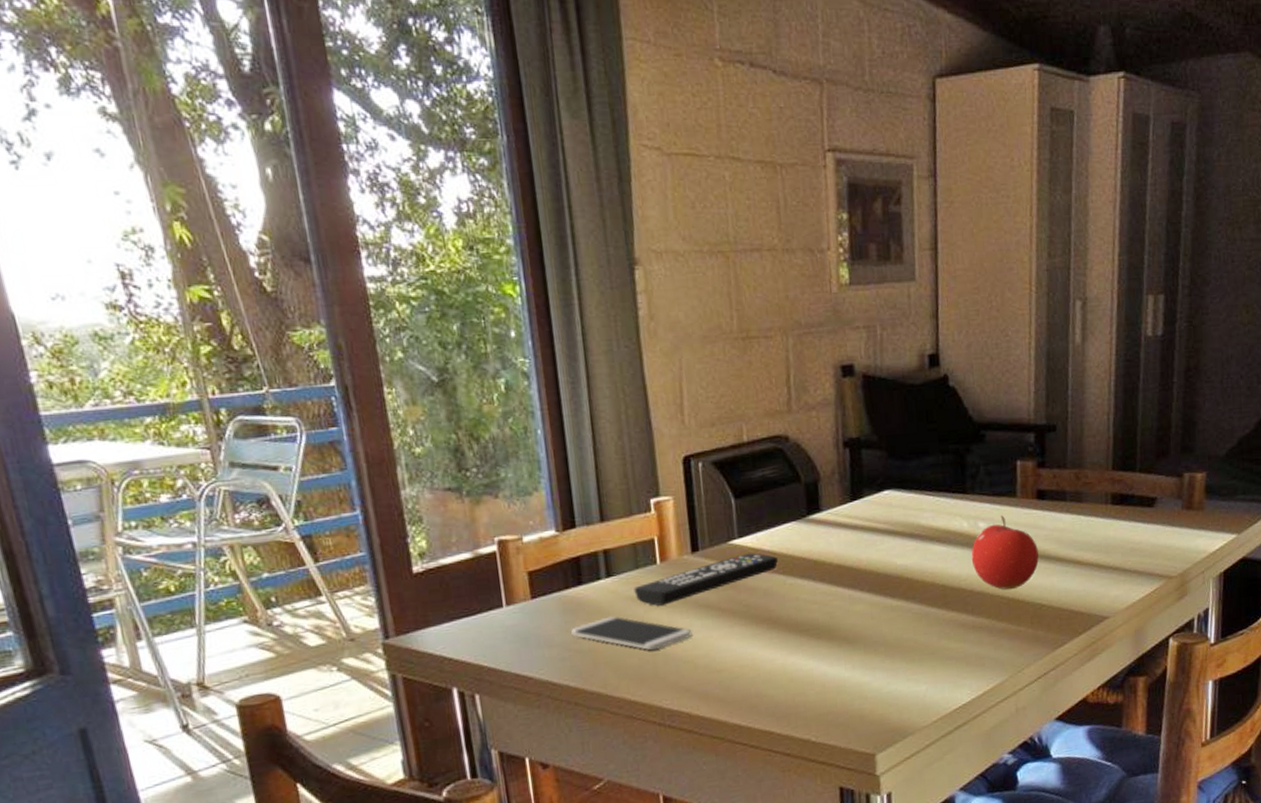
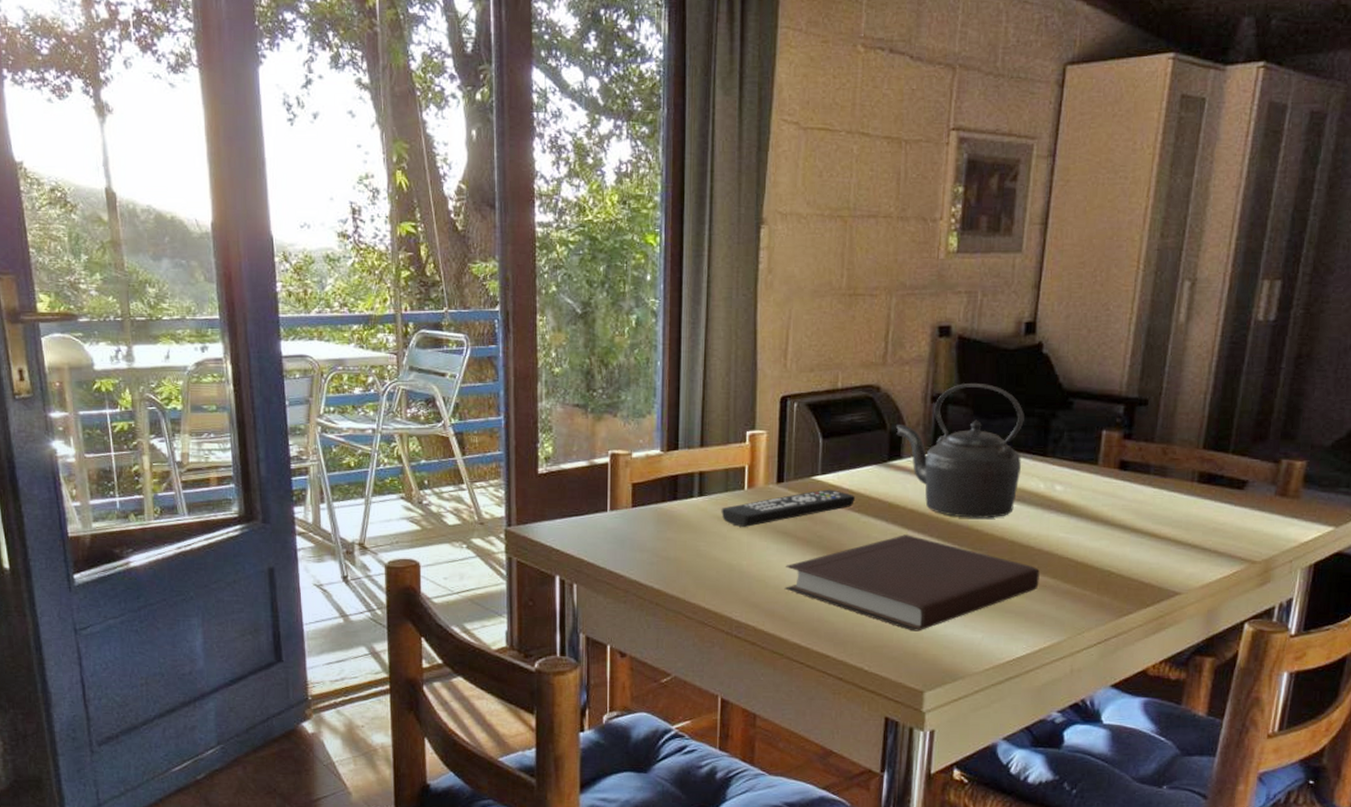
smartphone: present [571,616,692,650] -> none [662,531,768,566]
notebook: none [712,592,975,693] -> present [784,535,1040,632]
kettle: none [811,423,943,567] -> present [896,382,1024,518]
fruit: present [971,515,1039,590] -> none [1043,481,1114,554]

